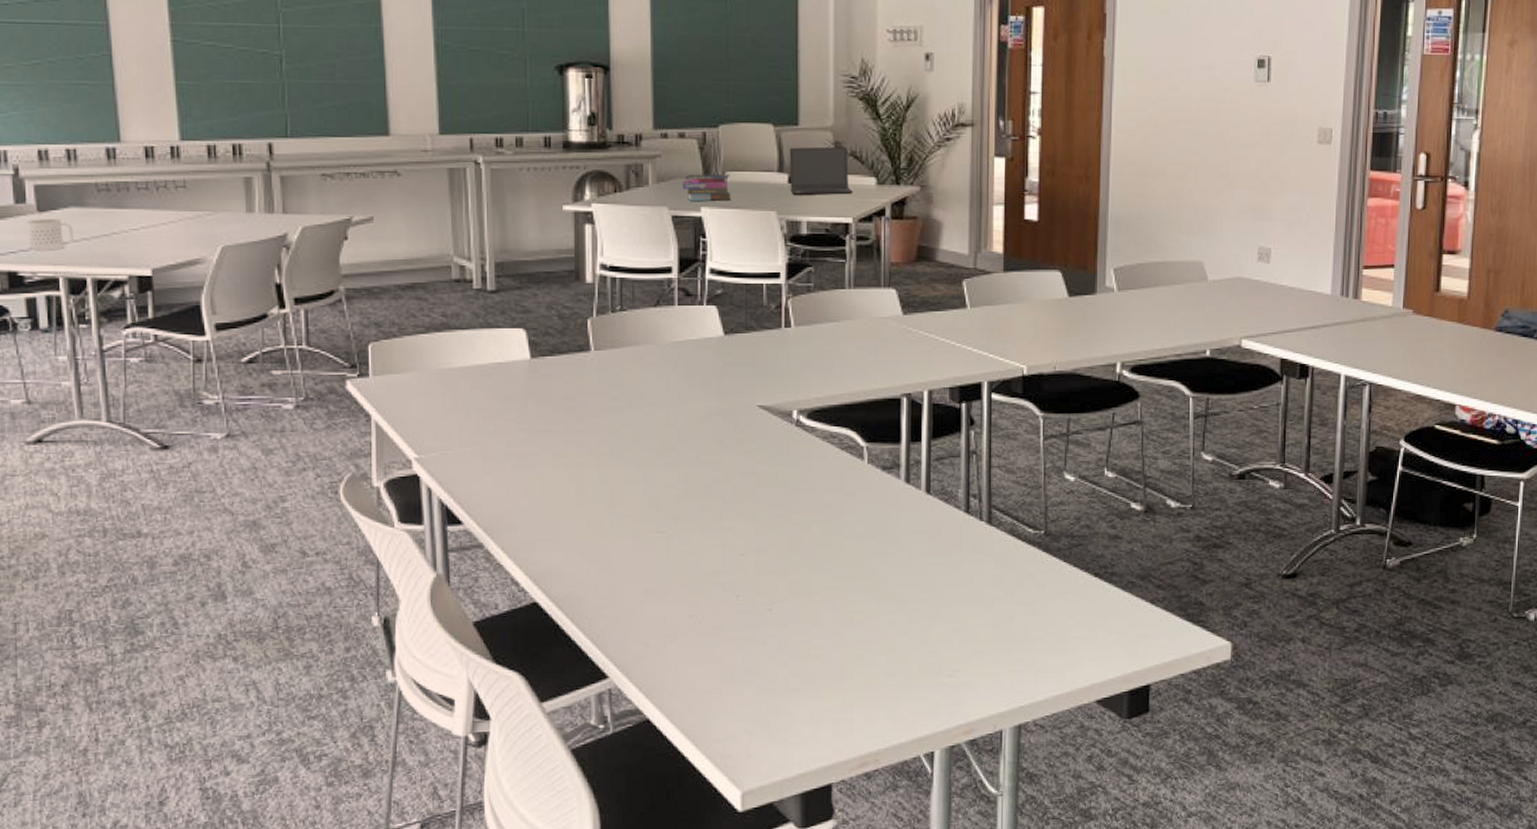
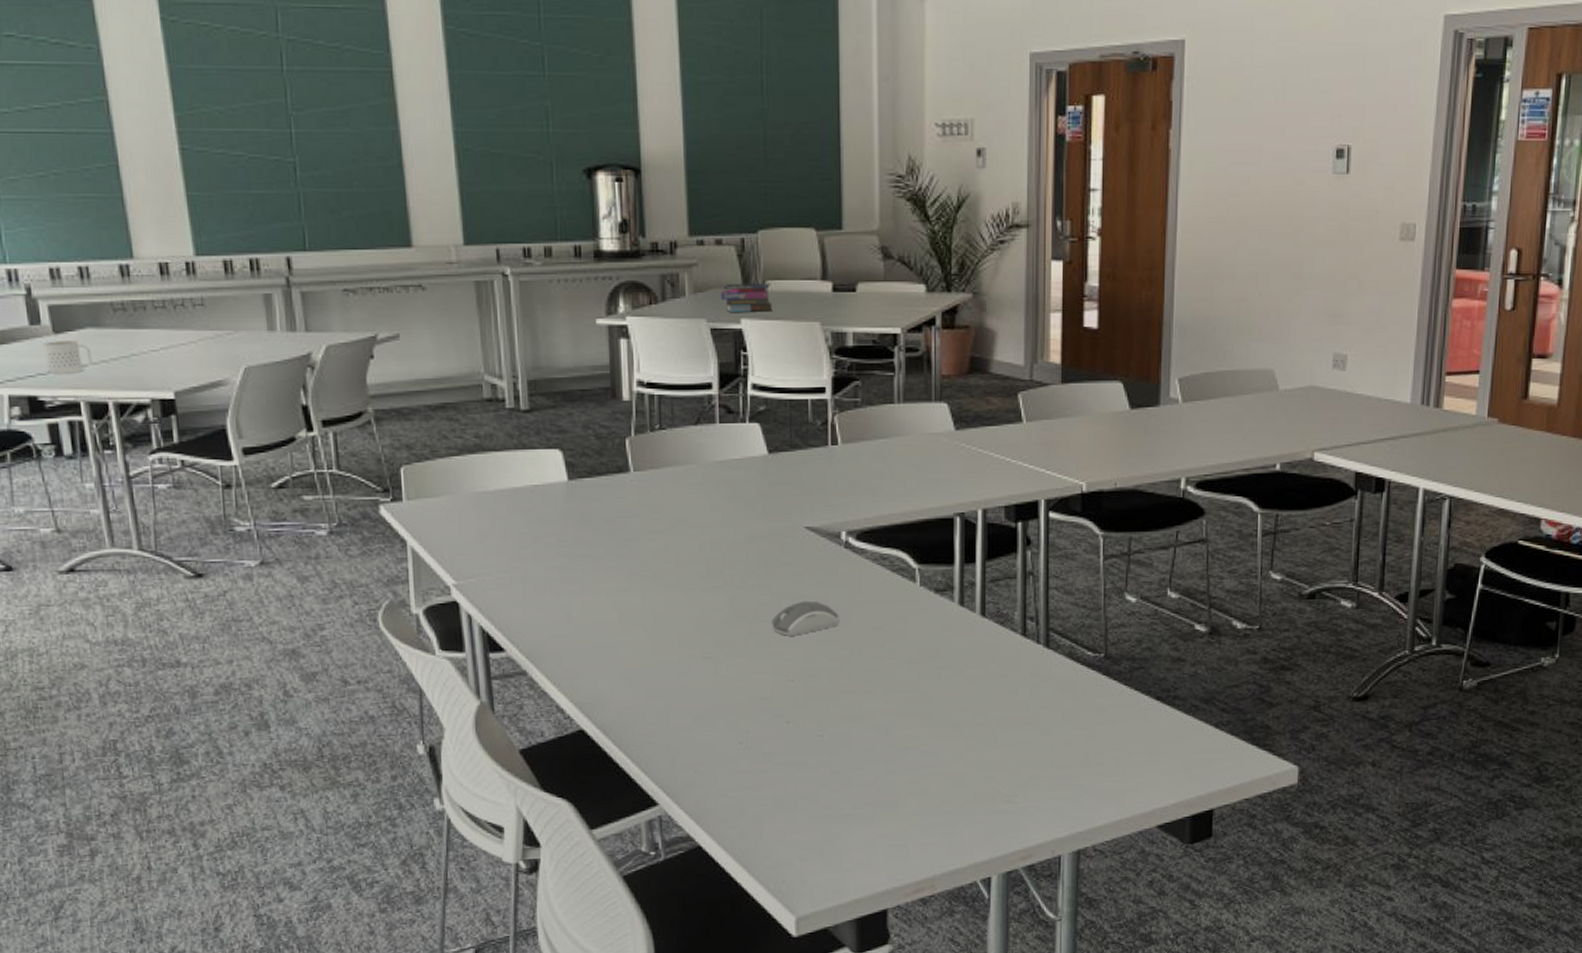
computer mouse: none [724,477,789,511] -> present [772,600,839,636]
laptop: present [789,146,853,195] -> none [833,252,901,304]

